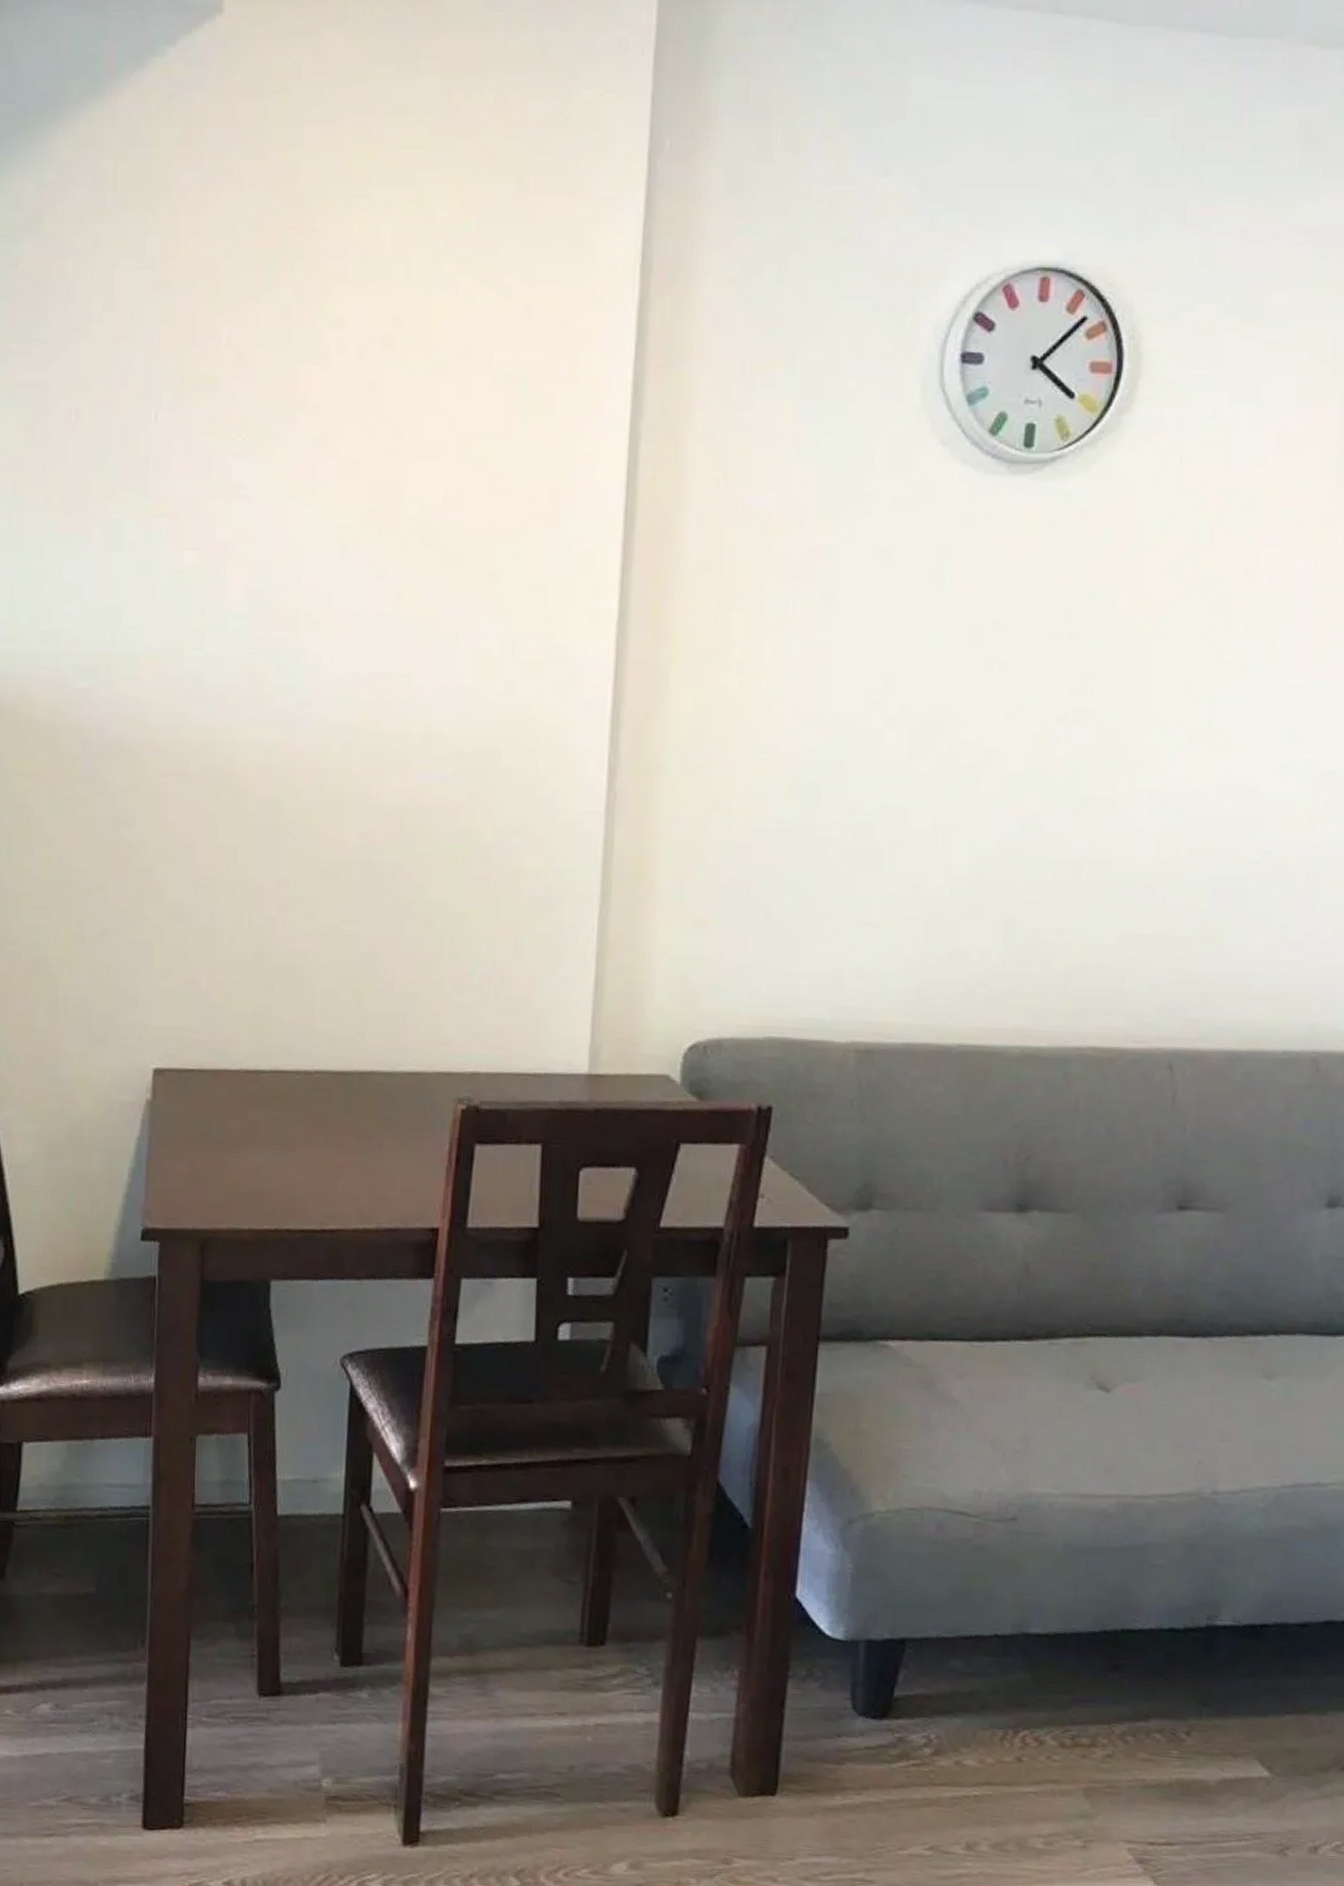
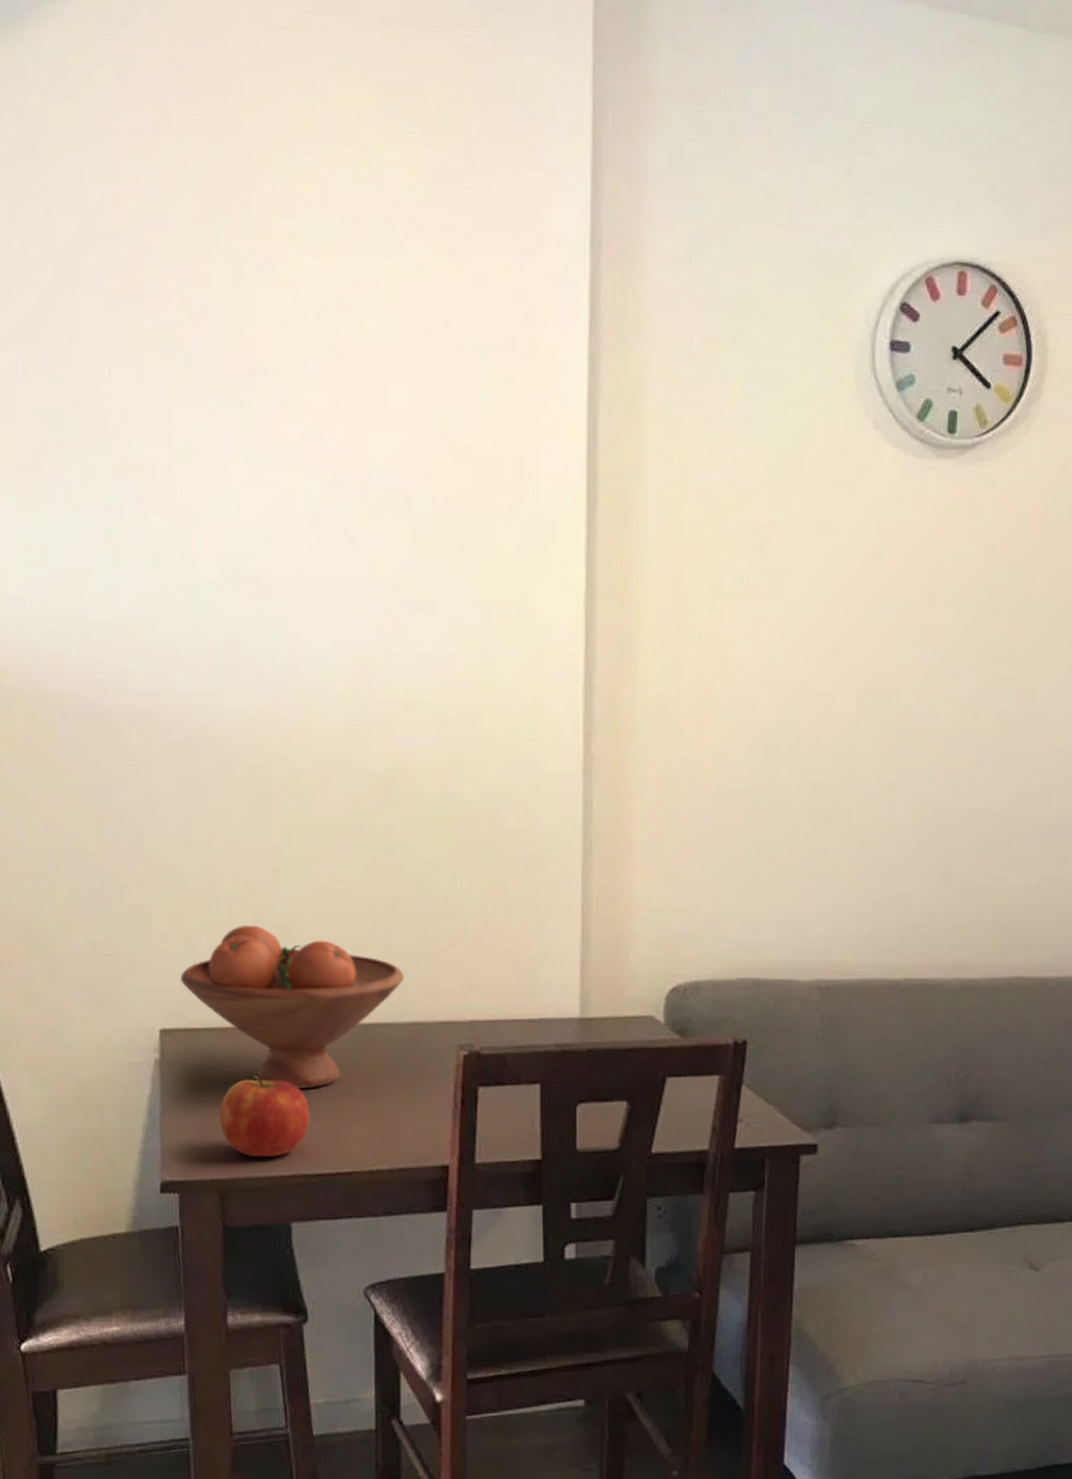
fruit bowl: none [178,963,405,1138] -> present [181,925,404,1088]
apple: none [206,1121,298,1209] -> present [219,1075,310,1158]

